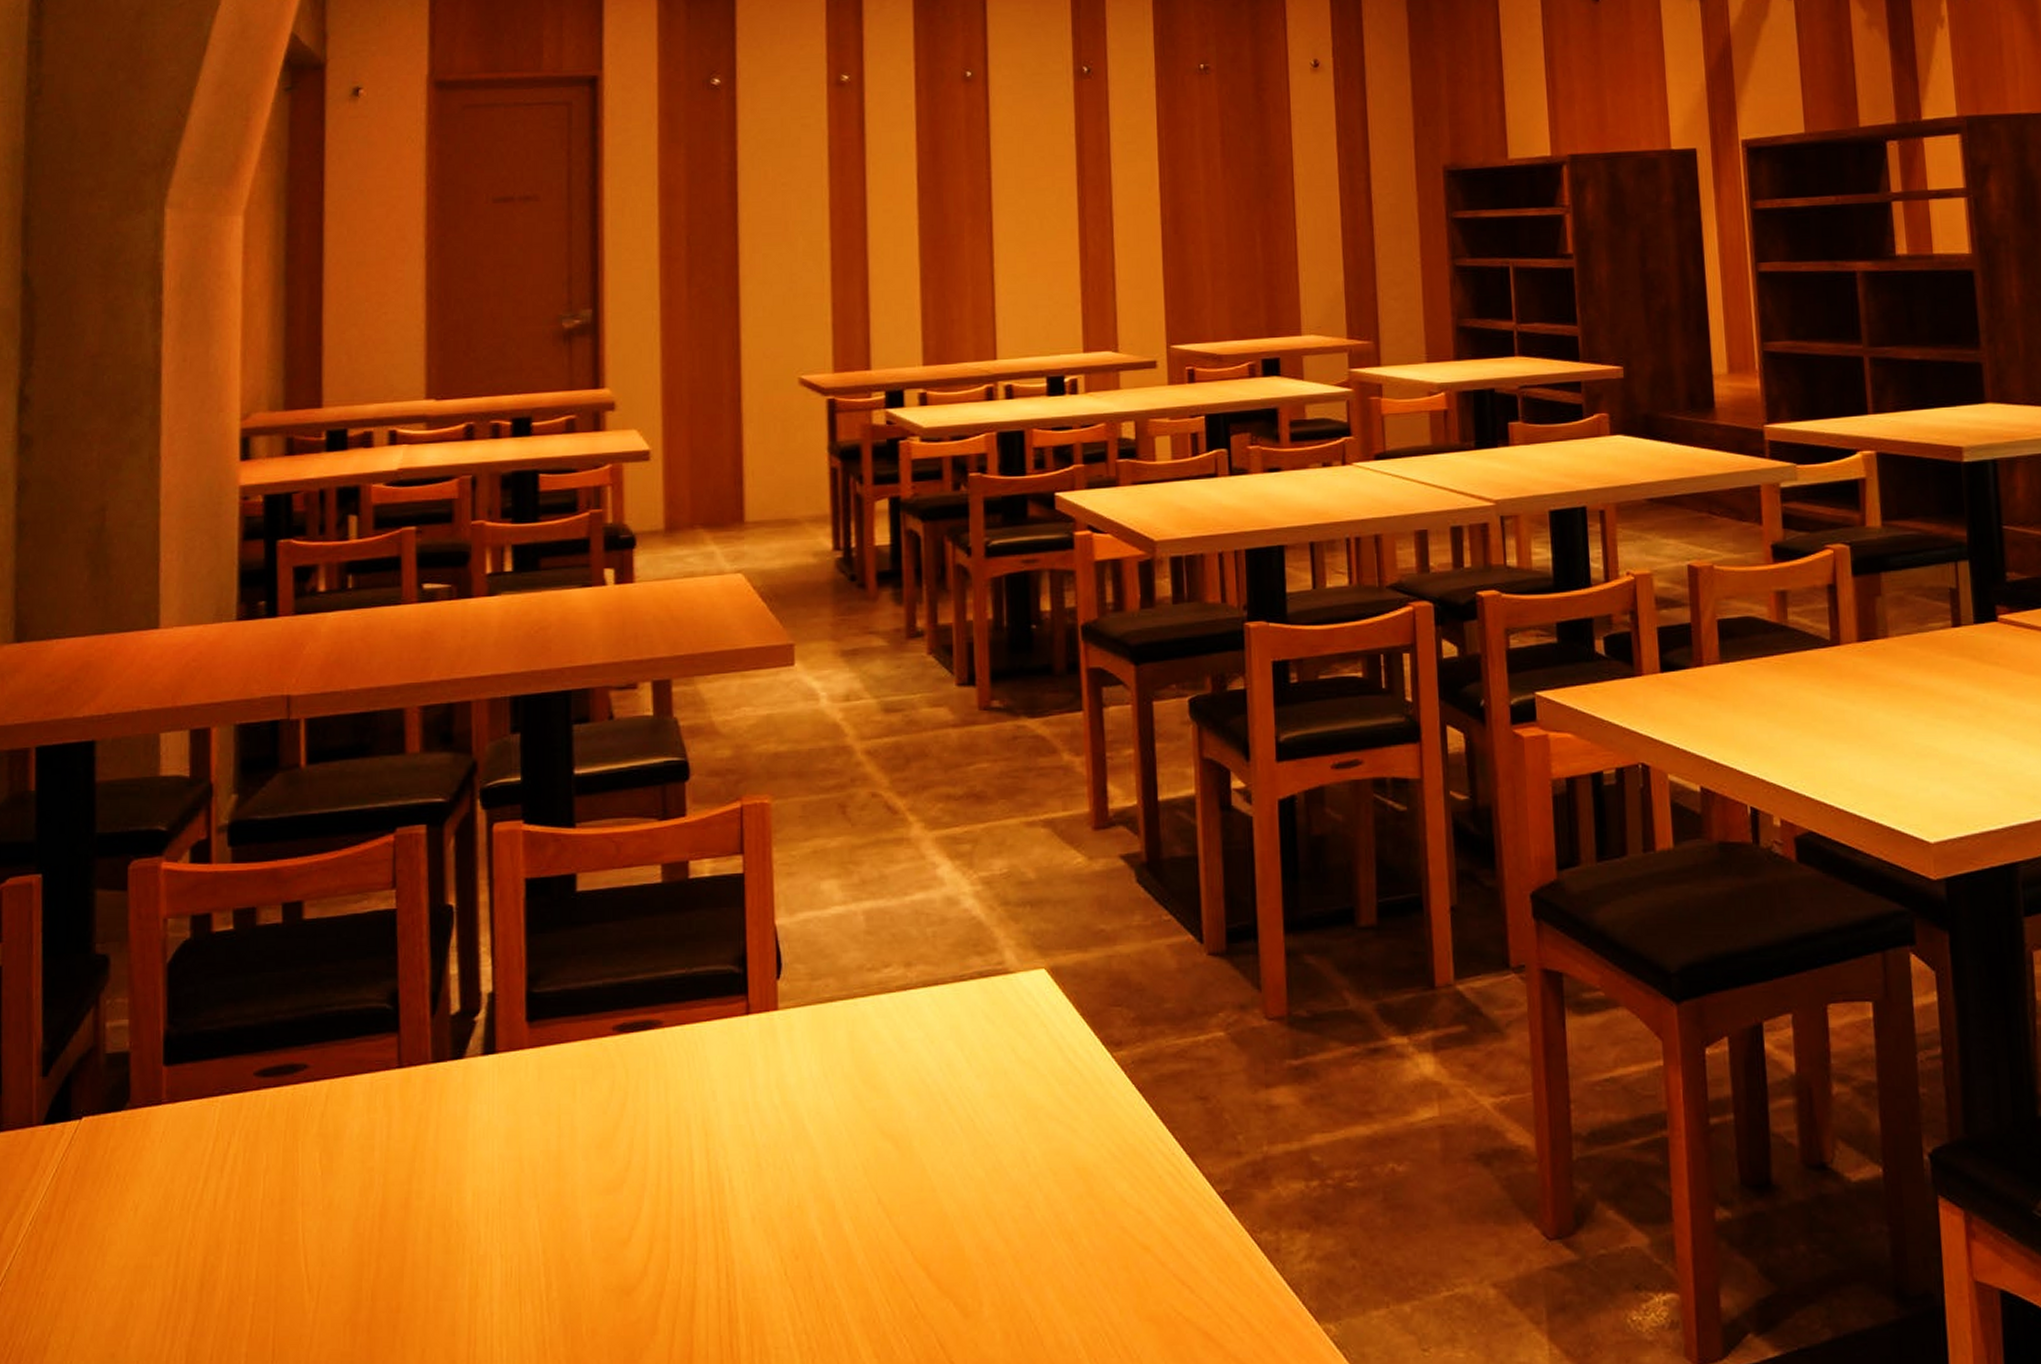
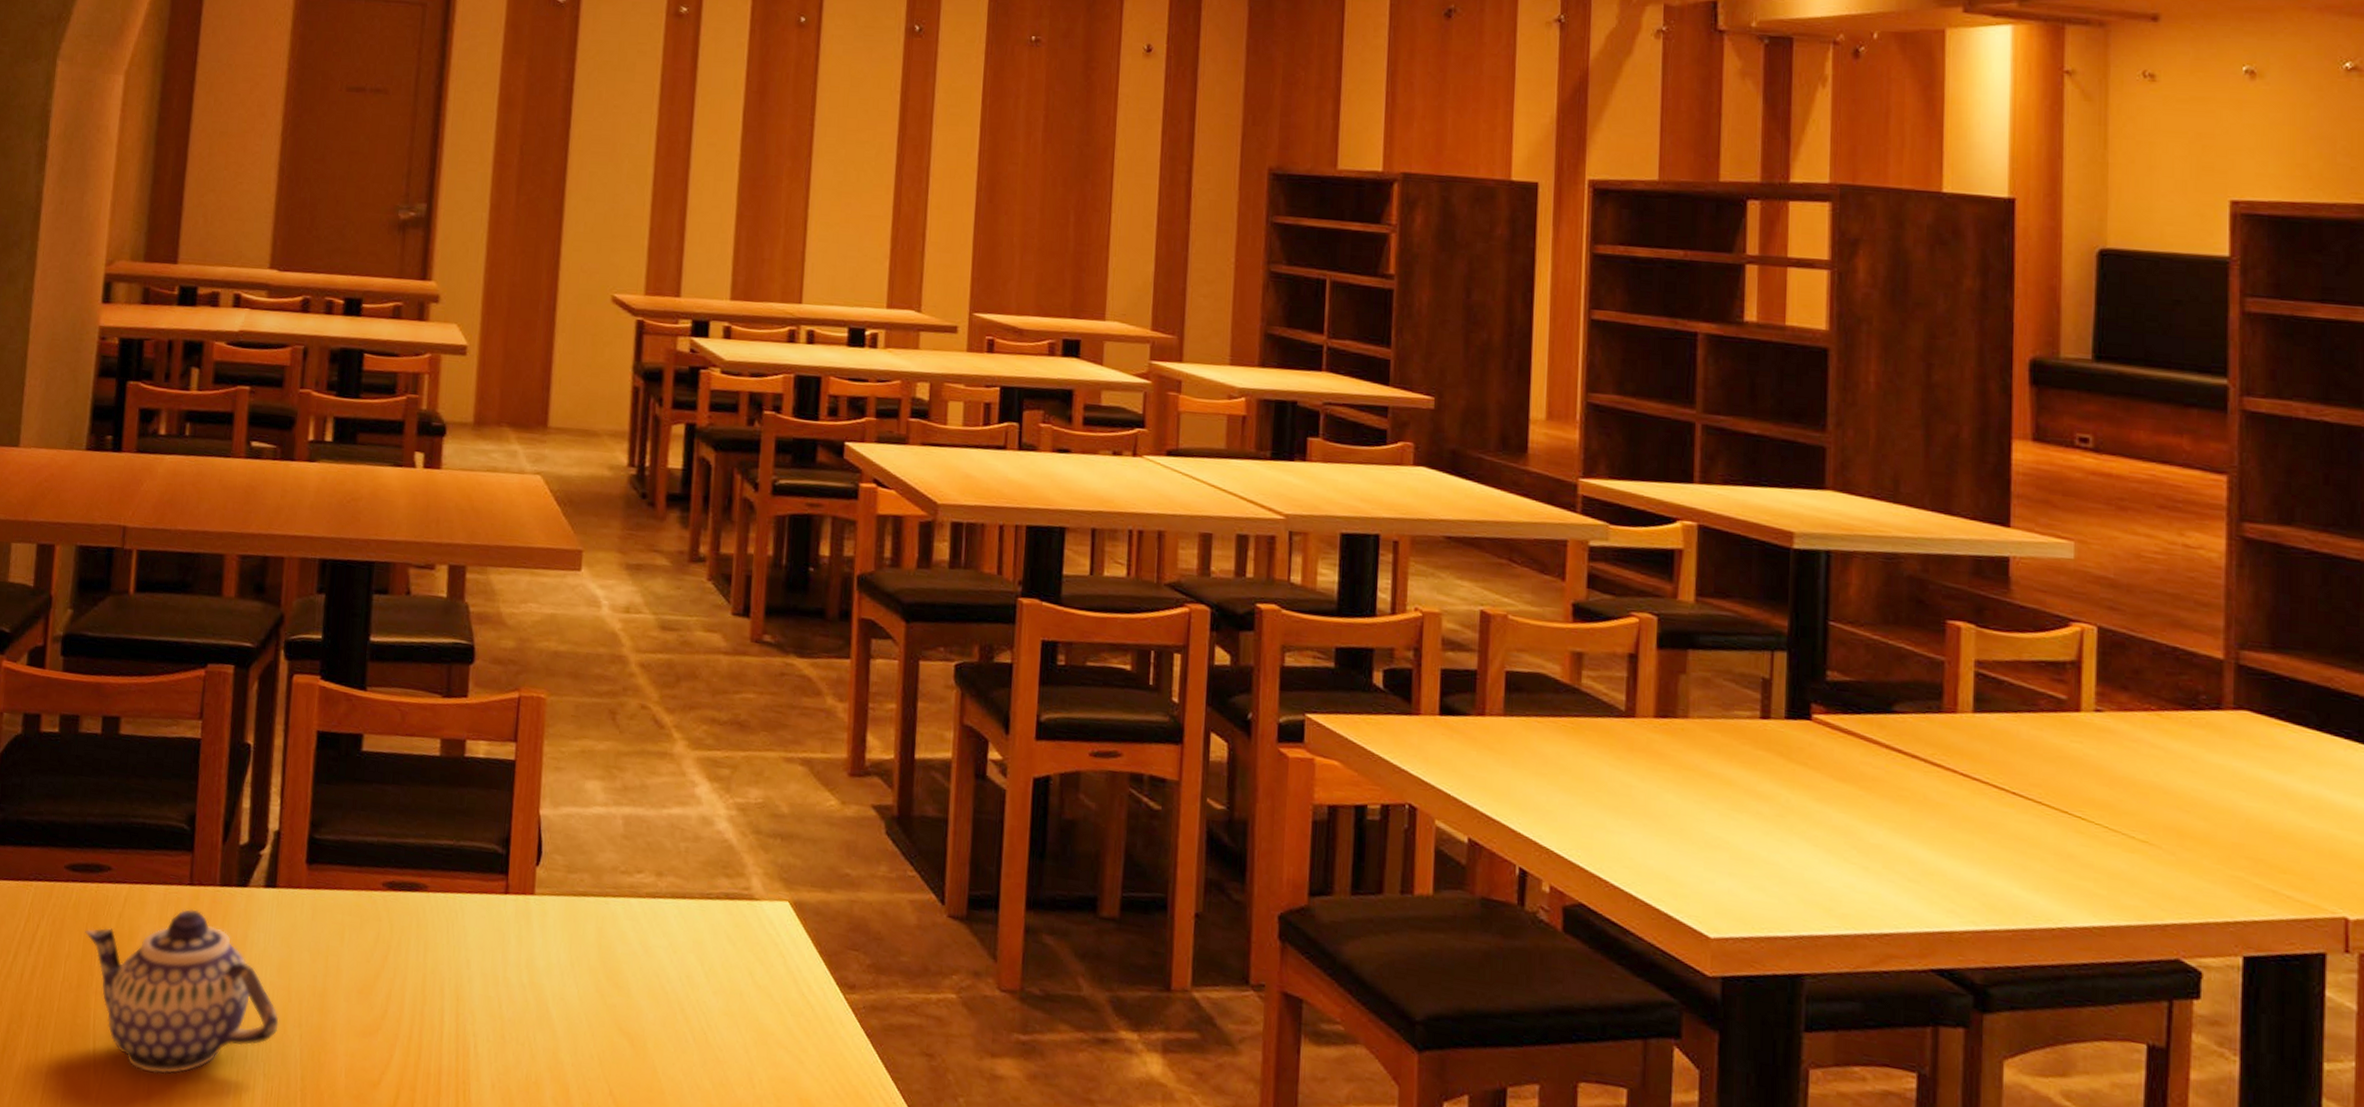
teapot: none [284,1093,512,1279] -> present [85,909,279,1074]

